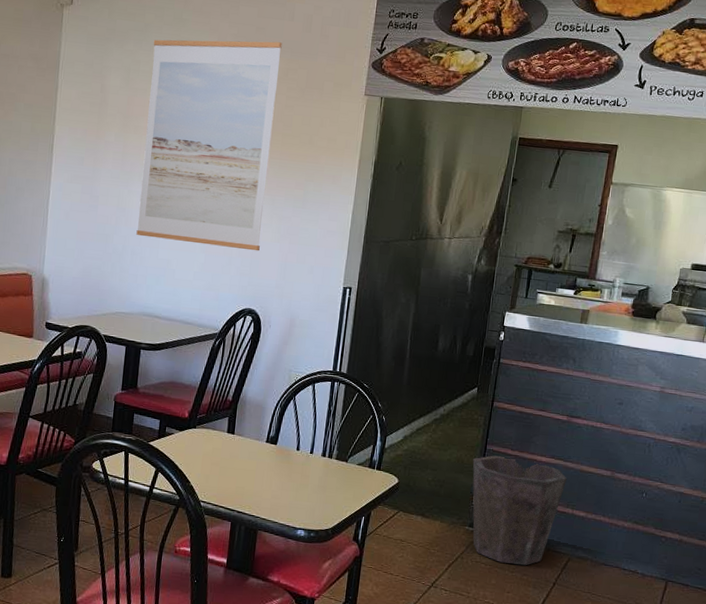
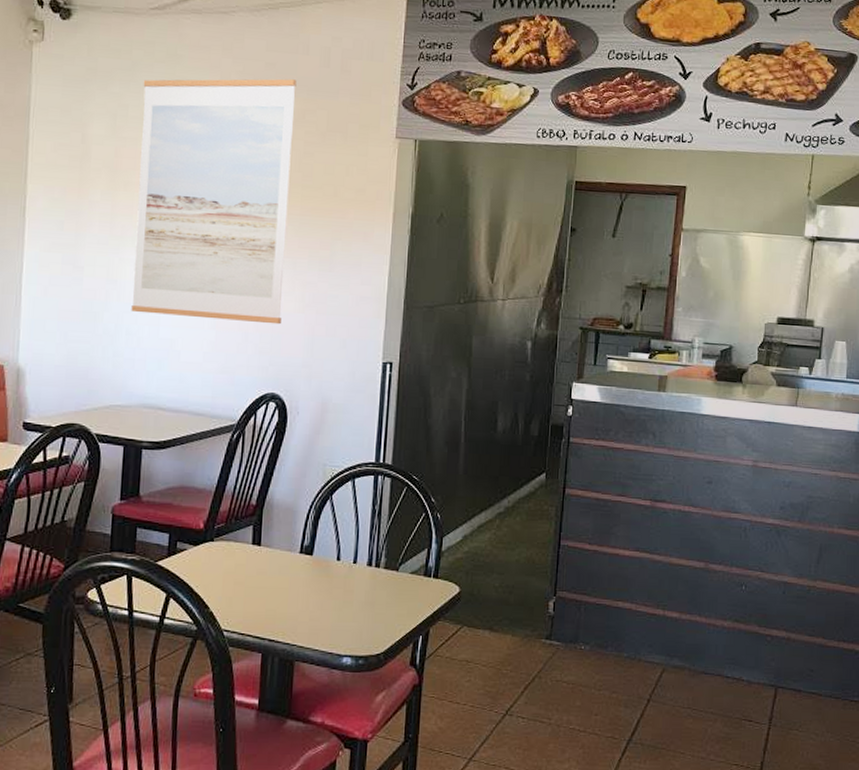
waste bin: present [472,455,567,566] -> none [545,552,655,682]

